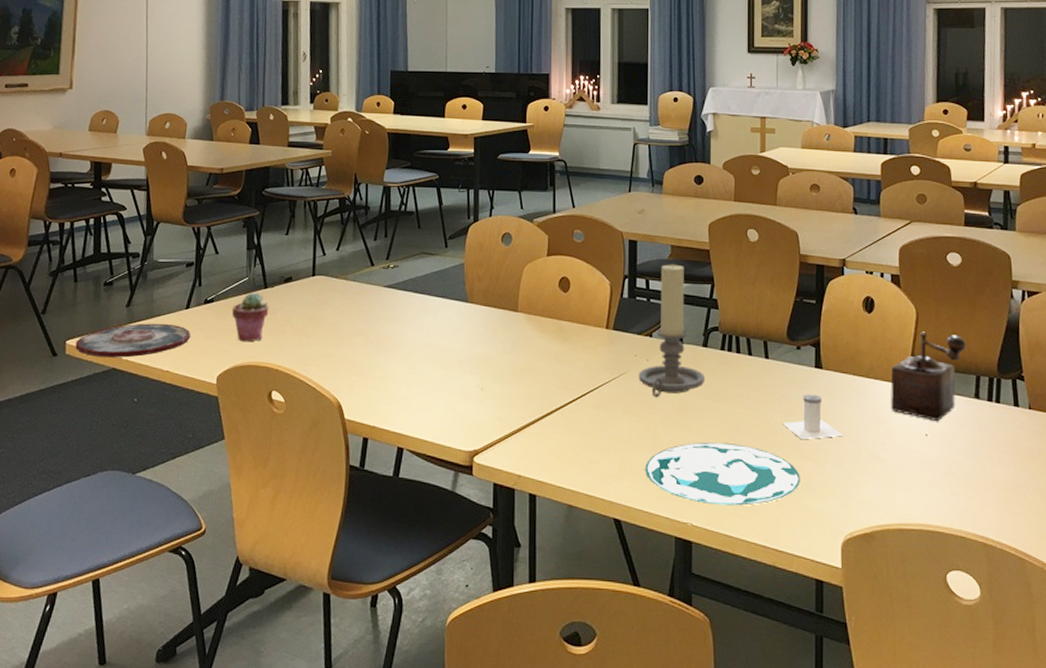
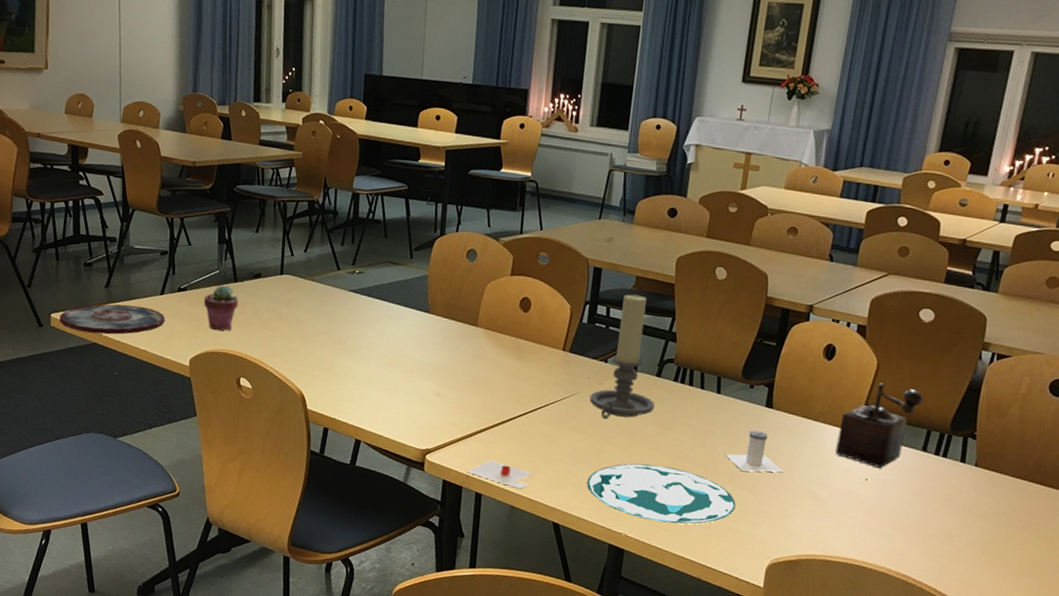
mug: none [519,454,588,486] -> present [468,459,533,490]

